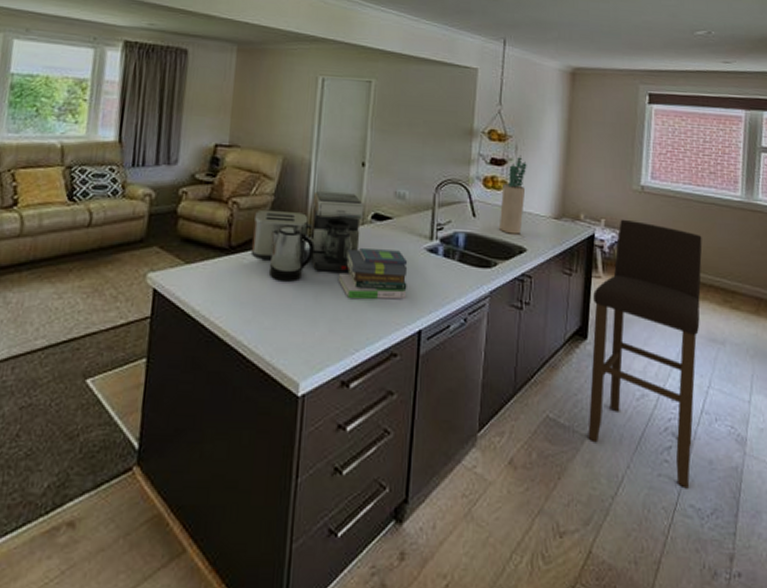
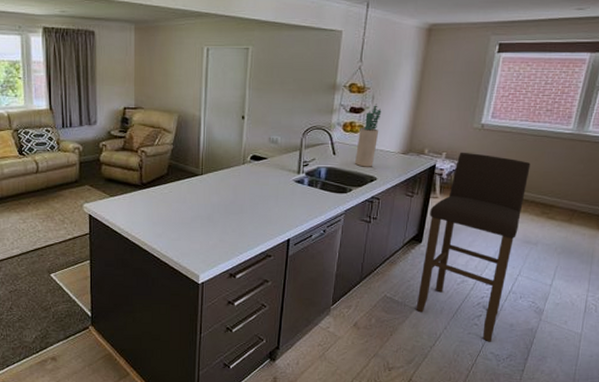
toaster: present [251,209,313,261] -> none [158,155,204,193]
kettle: present [268,226,315,282] -> none [172,168,206,207]
coffee maker: present [310,191,365,273] -> none [203,140,245,200]
books: present [338,248,408,300] -> none [225,182,280,218]

